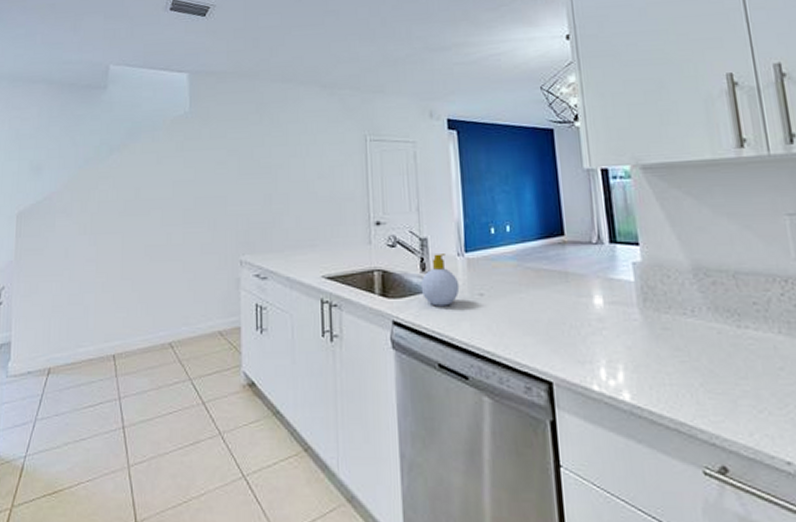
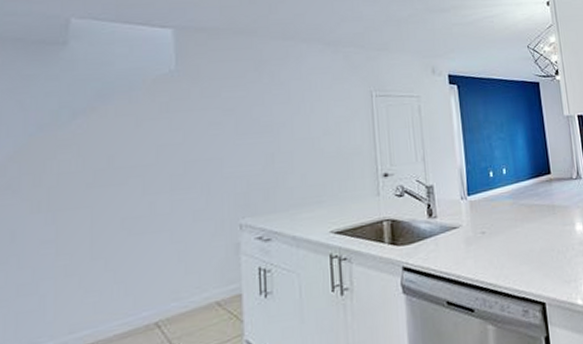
soap bottle: present [420,254,460,306] -> none [428,199,464,249]

